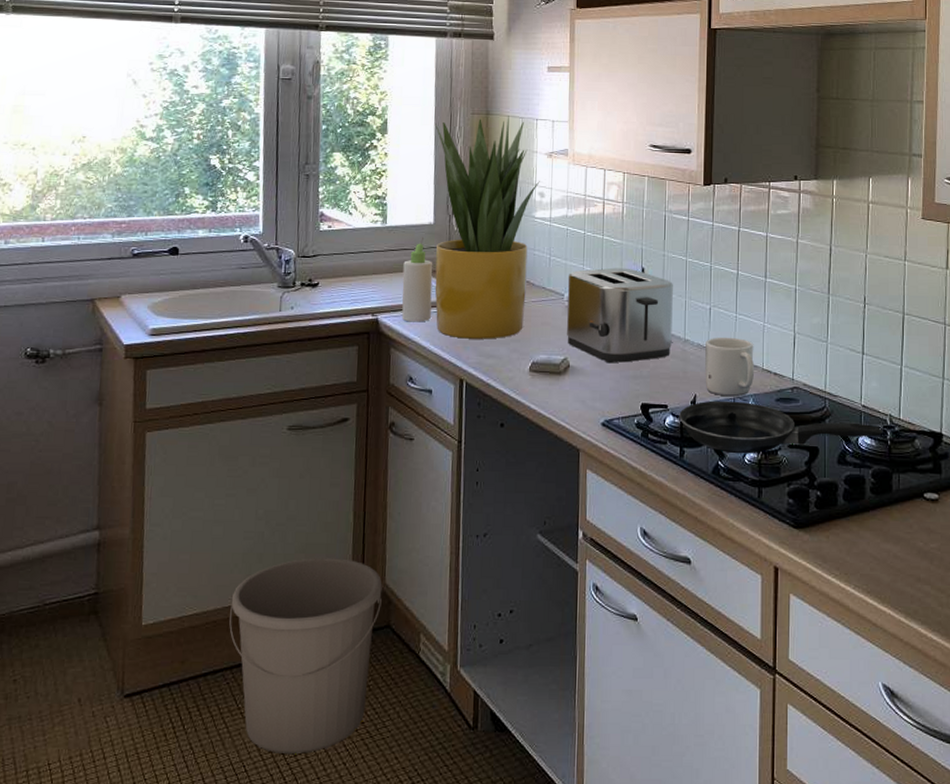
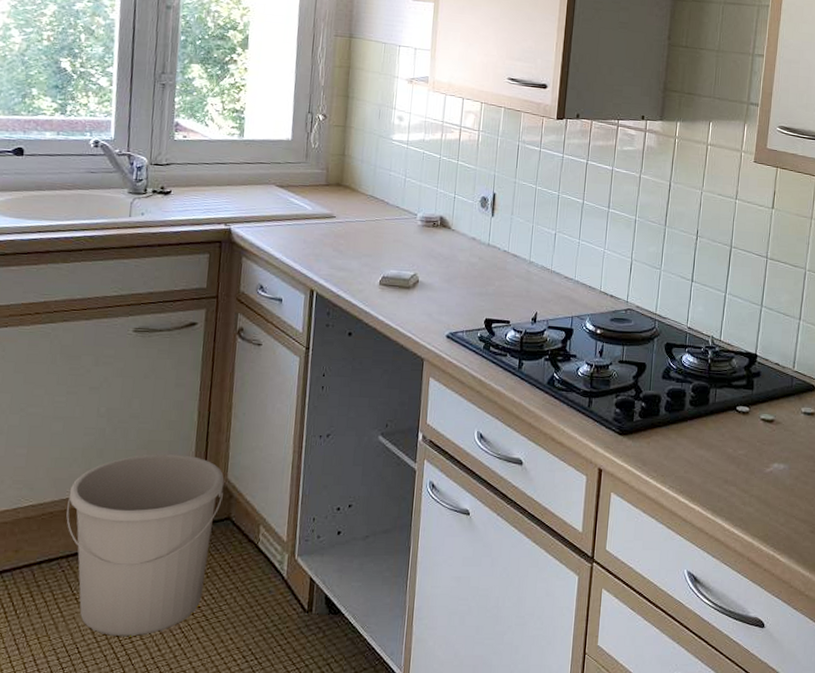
bottle: present [402,237,433,322] -> none [255,152,289,234]
planter: present [435,116,540,339] -> none [289,40,399,253]
toaster: present [566,267,673,364] -> none [418,191,522,281]
frying pan: present [679,400,883,454] -> none [520,318,705,368]
mug: present [705,337,755,397] -> none [546,260,594,316]

